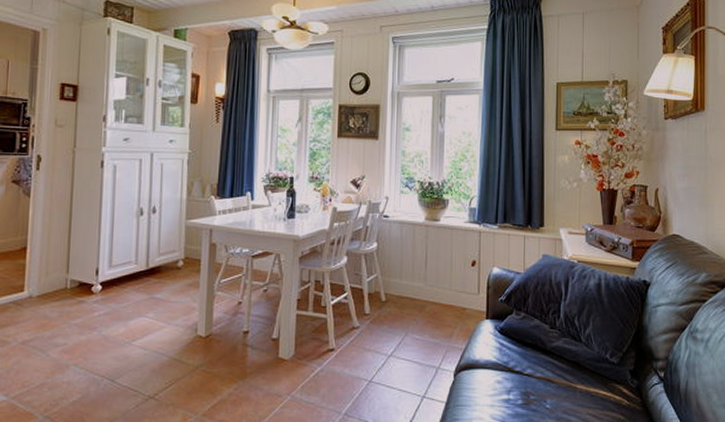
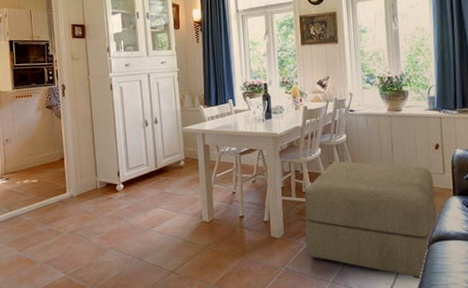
ottoman: none [318,273,468,412] -> present [304,161,438,279]

